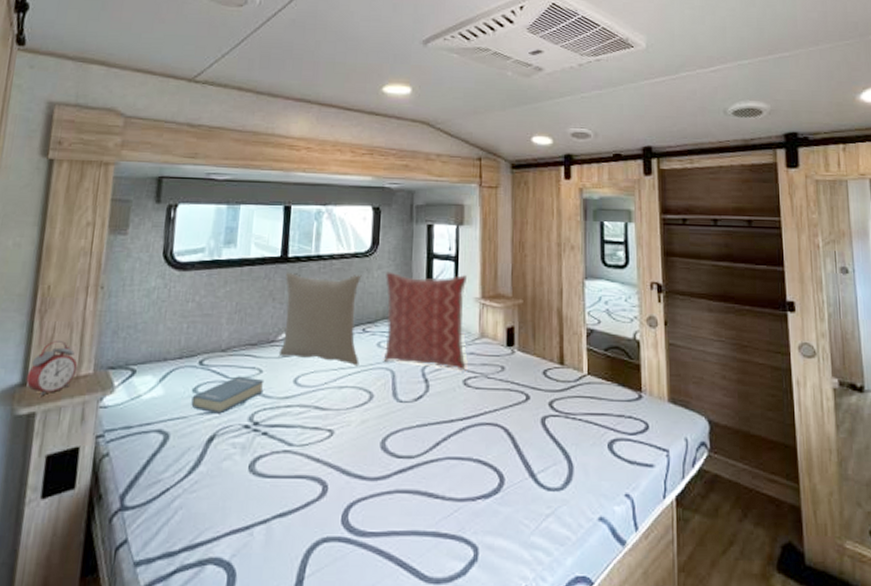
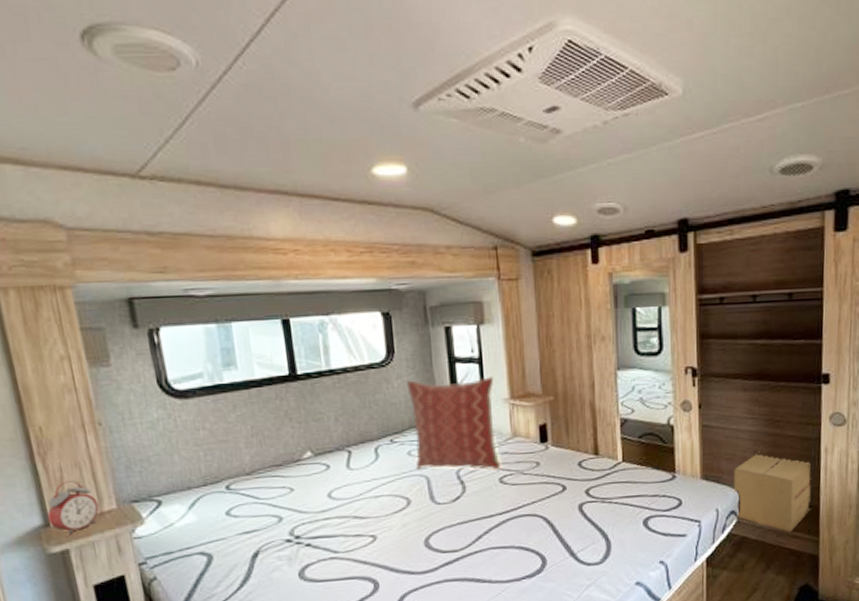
book: present [191,376,264,414] -> none [226,496,299,533]
pillow: present [278,272,360,367] -> none [299,386,392,476]
box: none [702,377,789,475] -> present [734,451,813,533]

